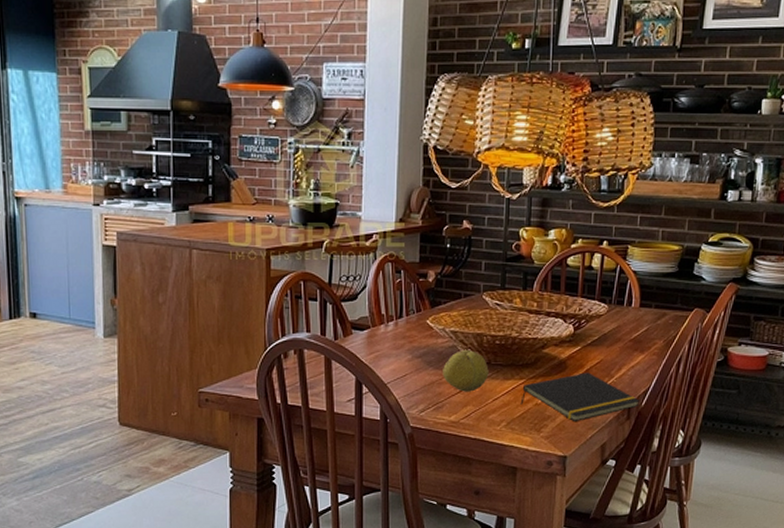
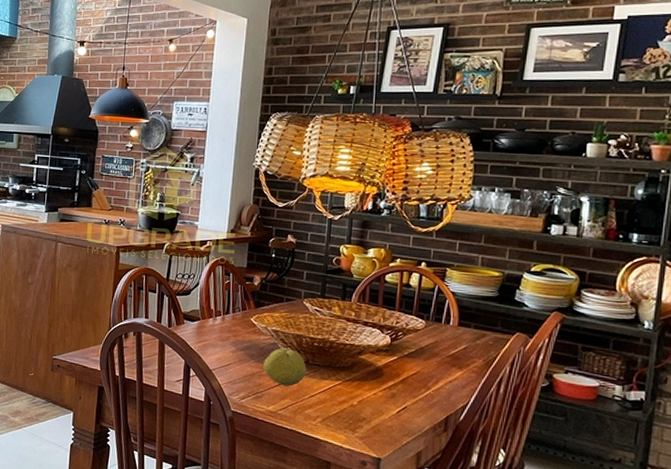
notepad: present [520,372,640,421] -> none [336,381,458,427]

